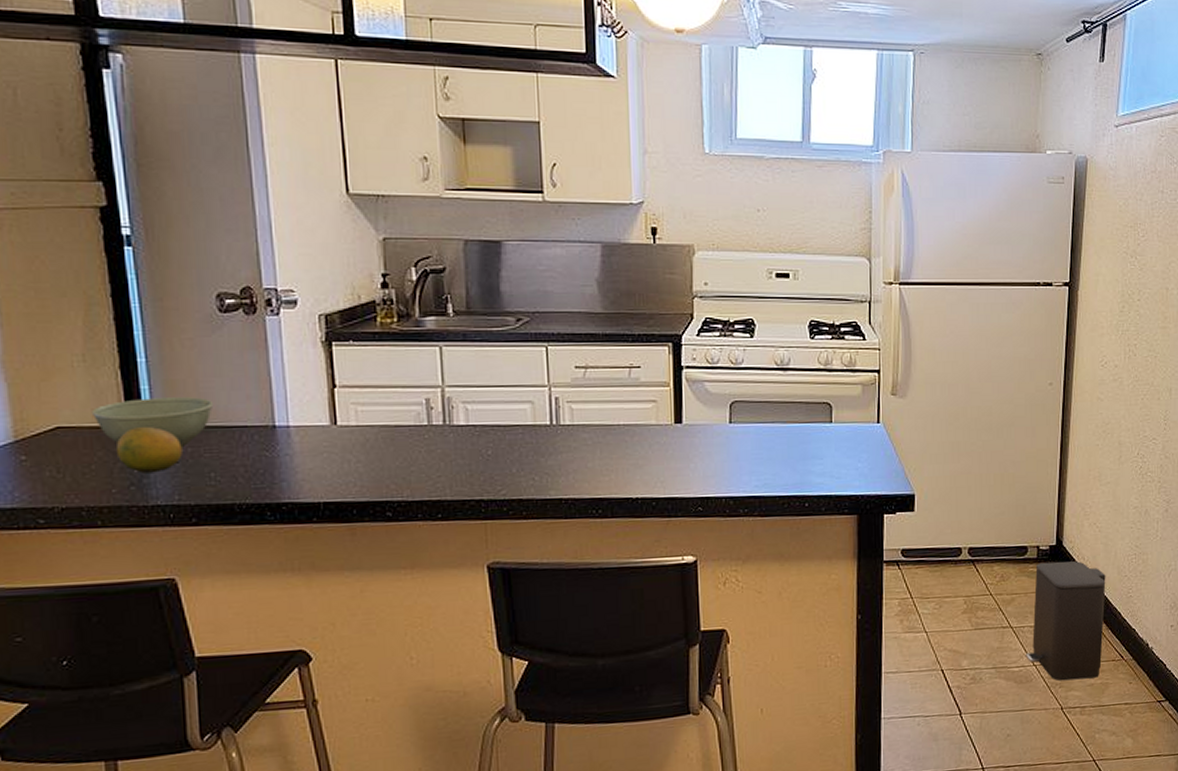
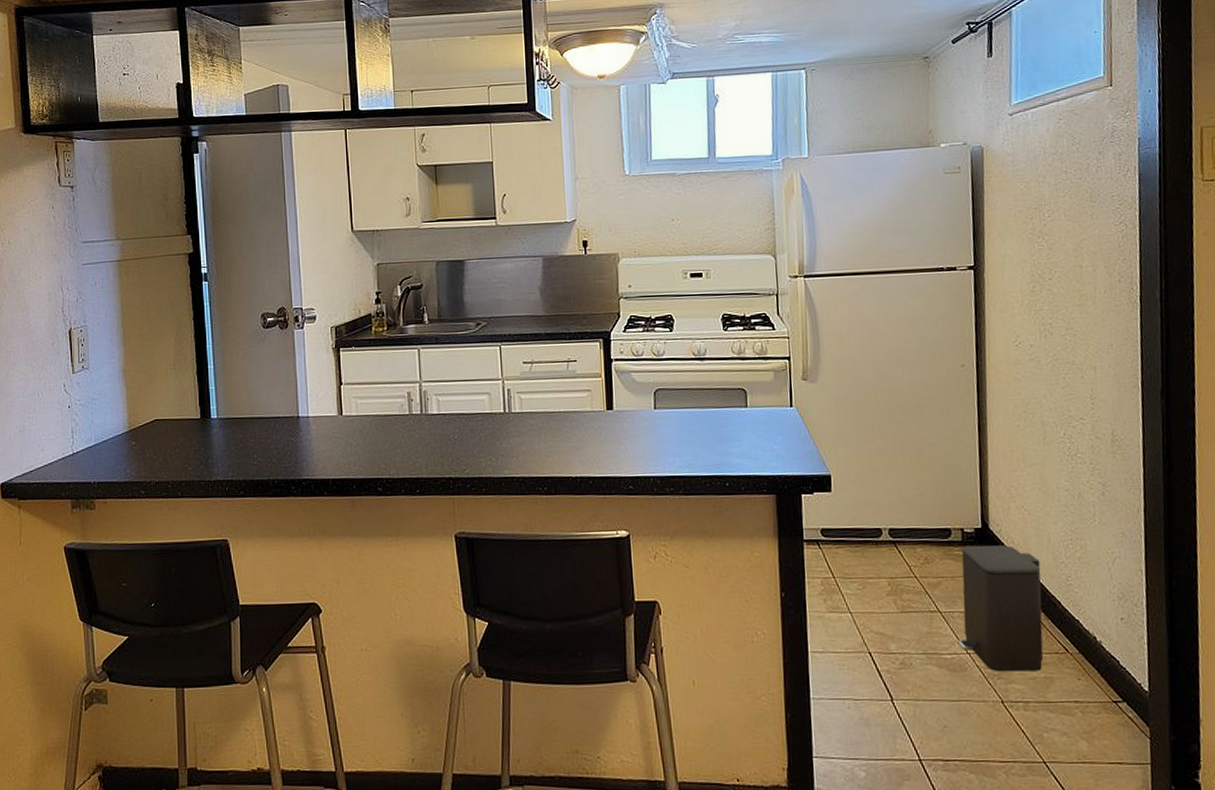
bowl: present [91,397,214,450] -> none [177,395,258,436]
fruit: present [115,426,183,474] -> none [192,418,235,455]

